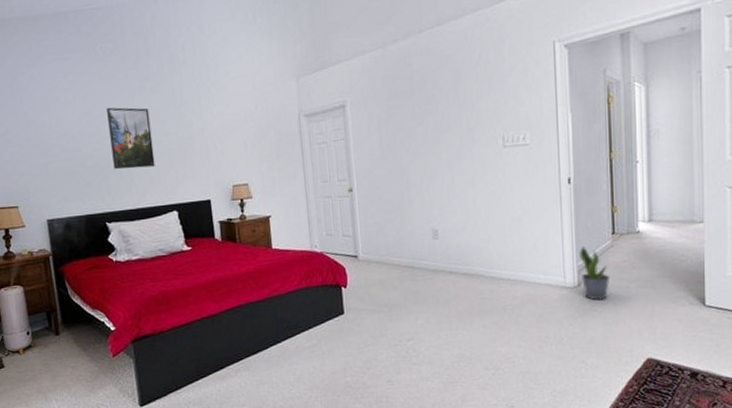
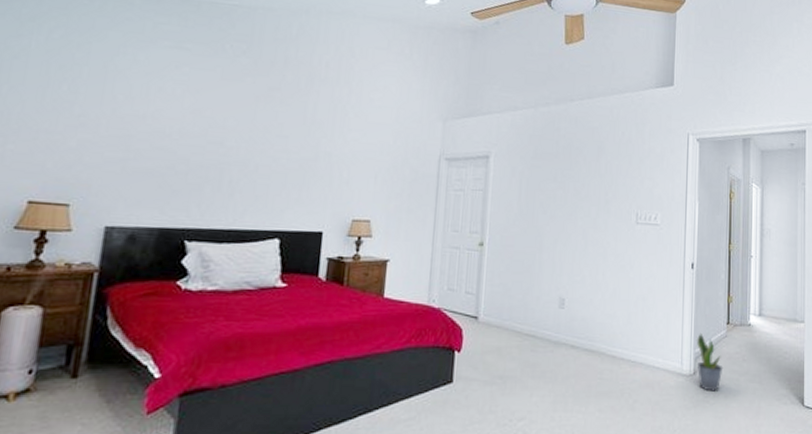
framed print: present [107,107,155,170] -> none [212,111,272,185]

